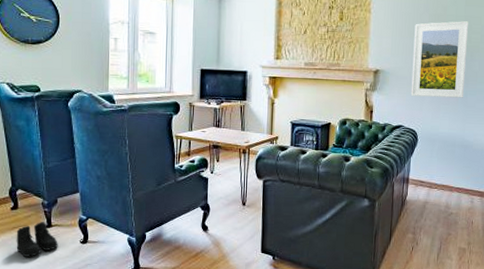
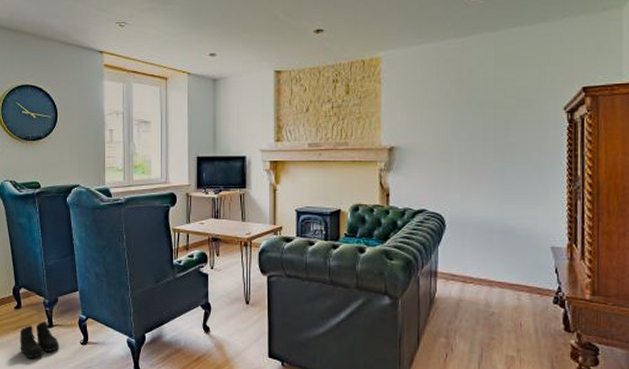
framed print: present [410,21,468,98] -> none [433,84,500,175]

